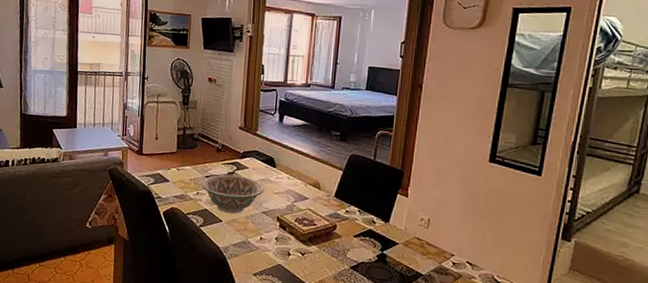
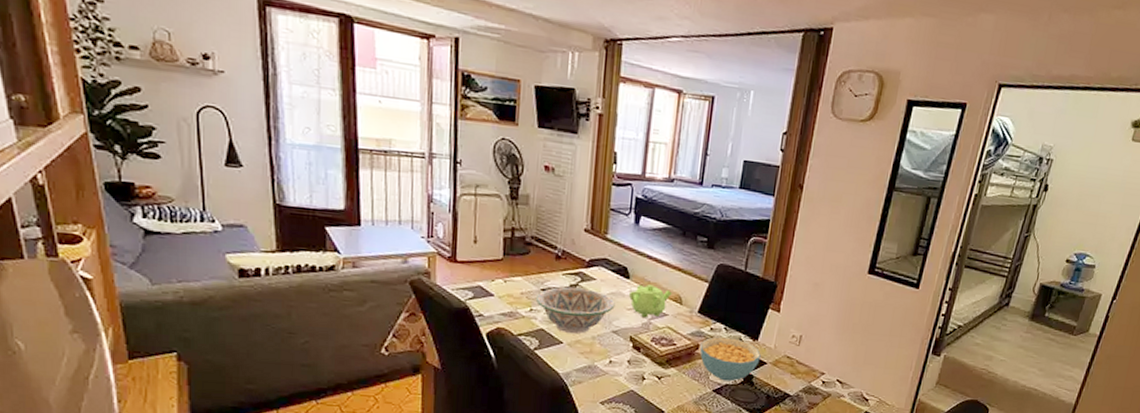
teapot: none [275,172,311,201] -> present [628,284,672,318]
cereal bowl: none [337,218,392,260] -> present [700,337,761,382]

